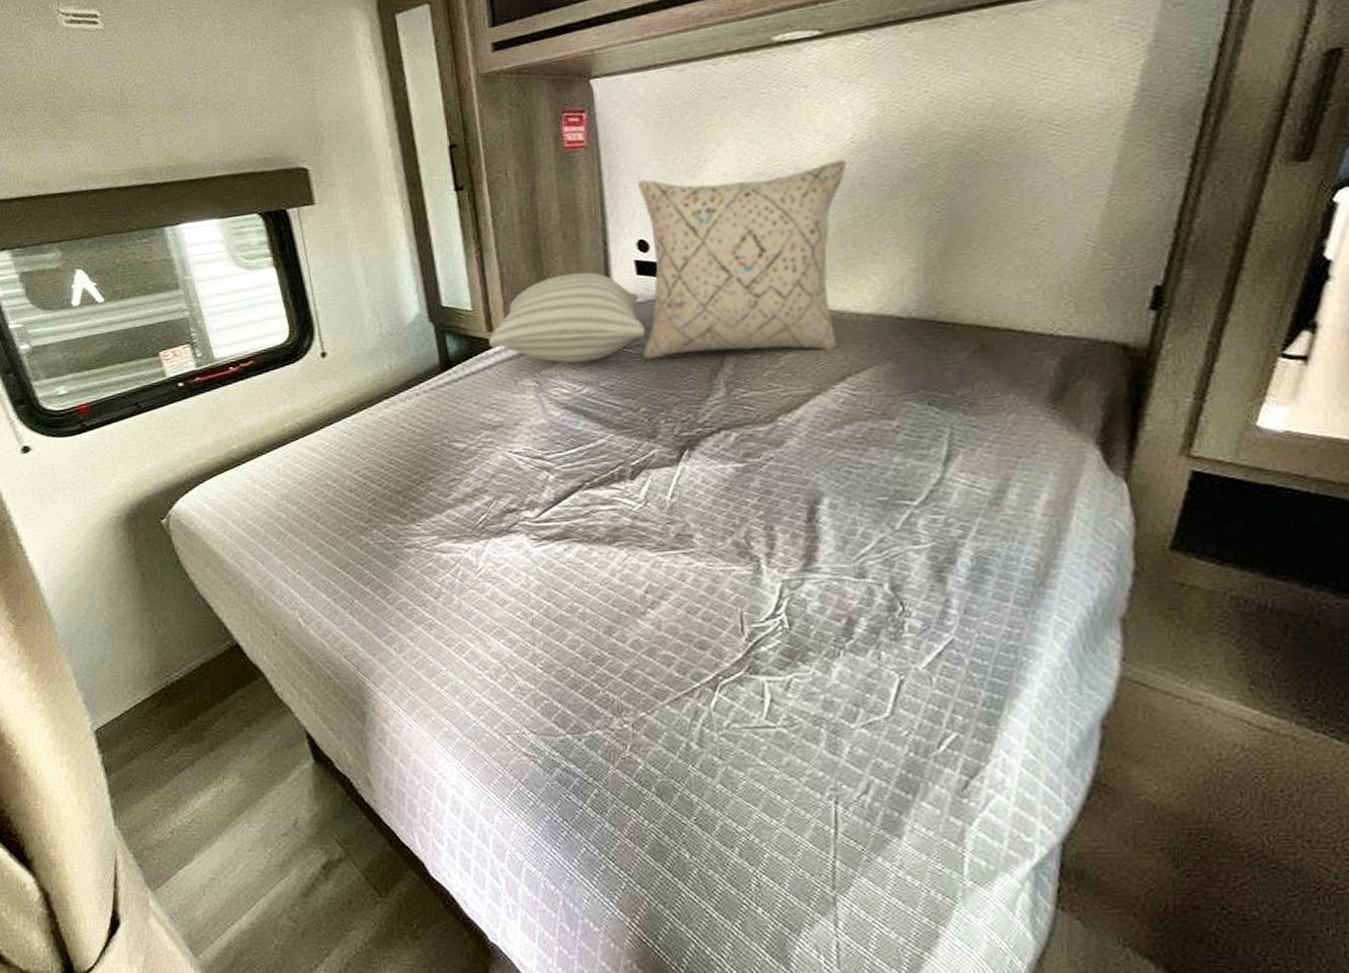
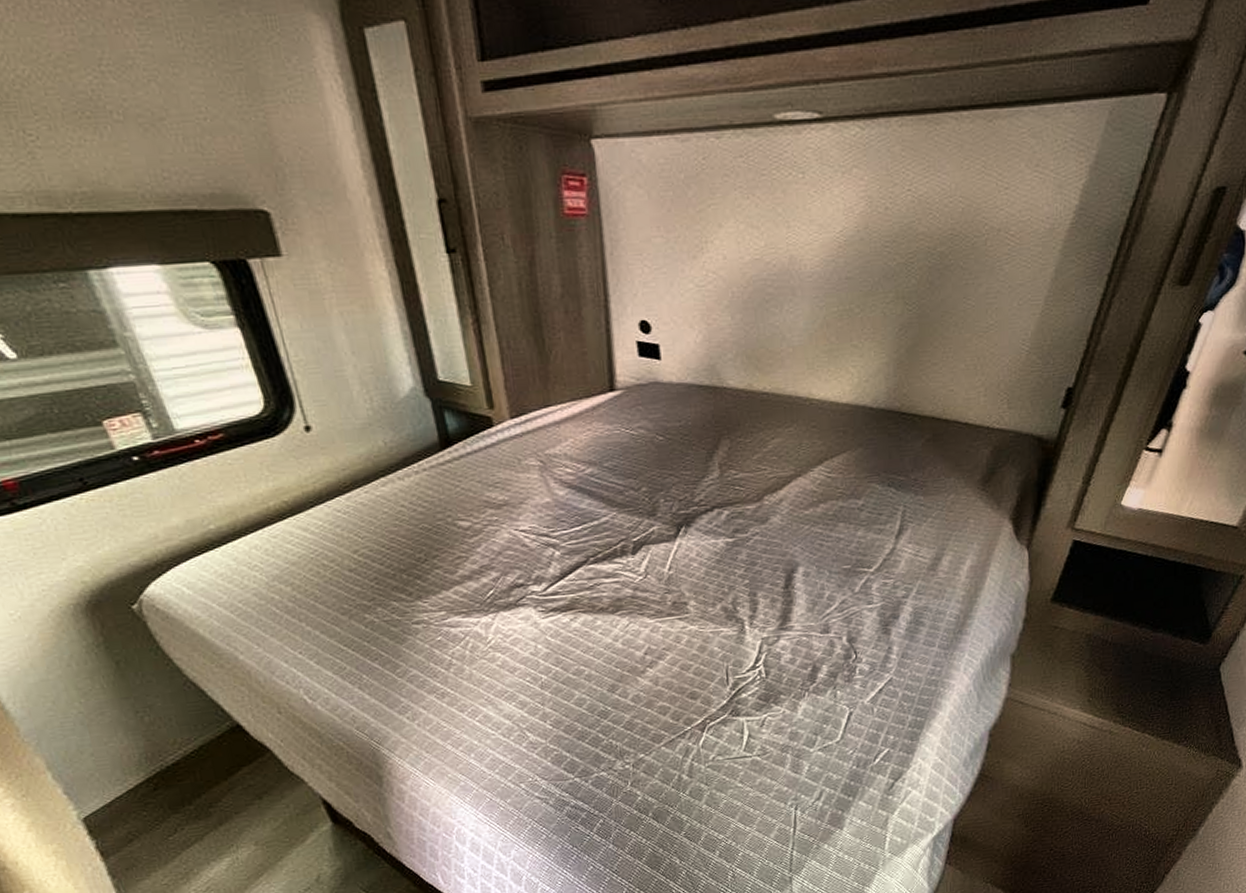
pillow: present [489,272,646,363] -> none [490,350,647,444]
pillow: present [638,159,847,359] -> none [641,252,836,441]

